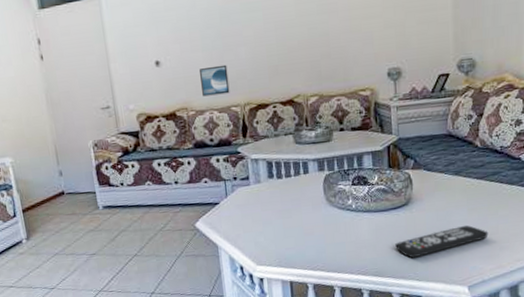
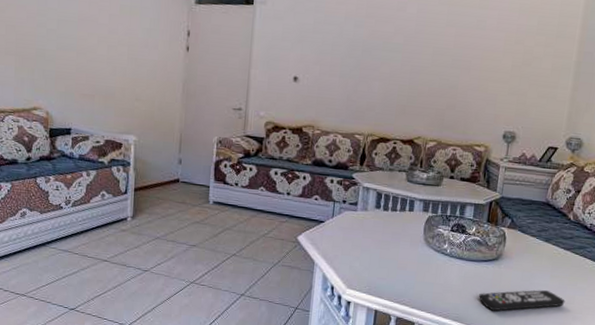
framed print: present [200,64,230,97] -> none [331,93,360,122]

